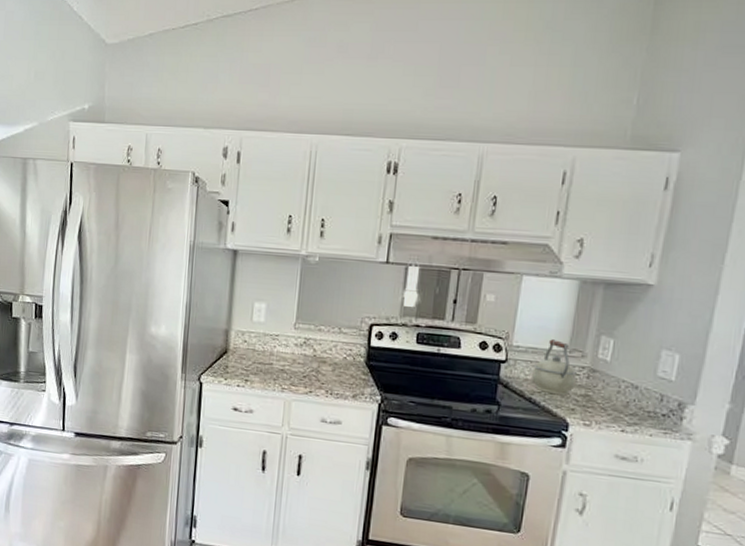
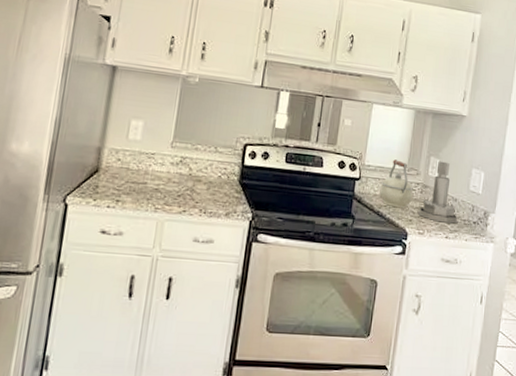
paper towel holder: none [583,340,639,416] -> present [418,161,458,224]

